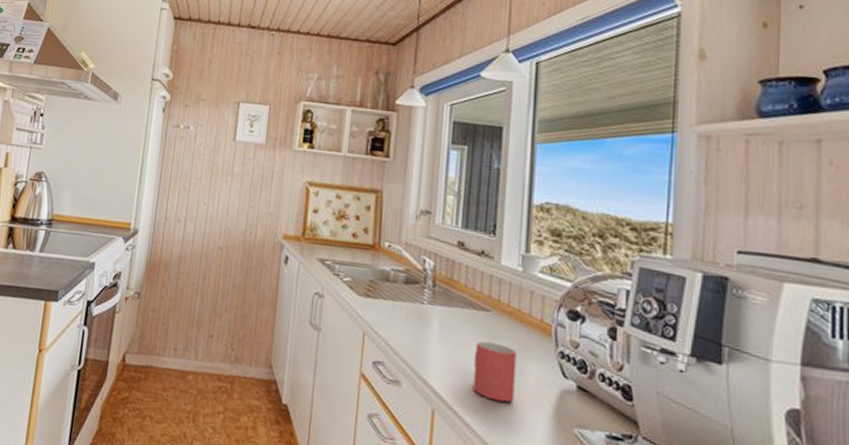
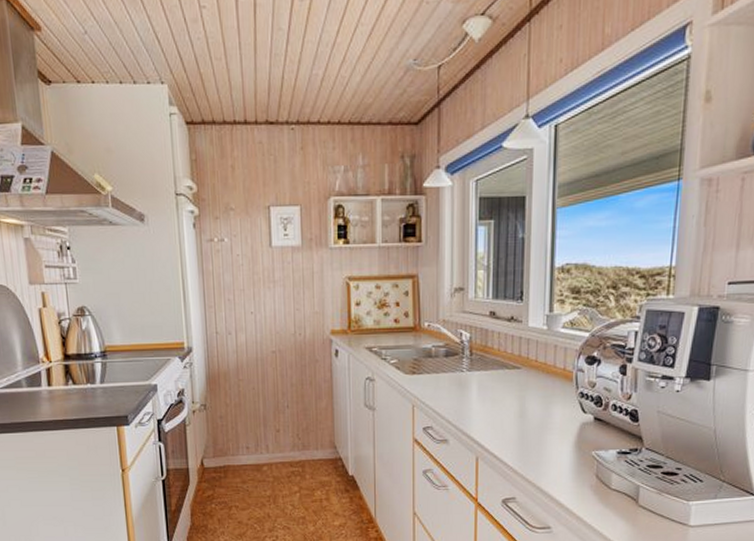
mug: present [473,341,517,403] -> none [509,394,545,441]

